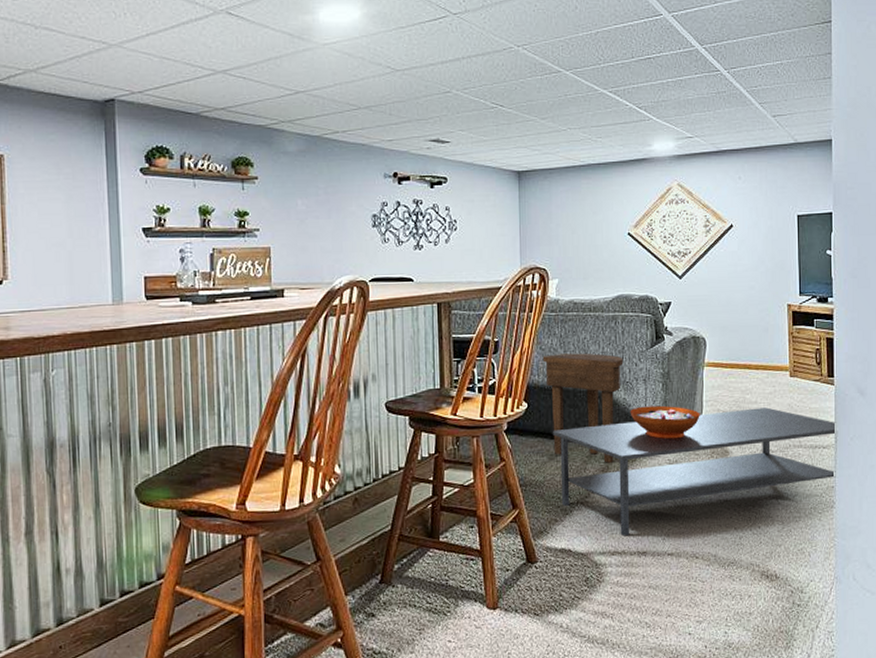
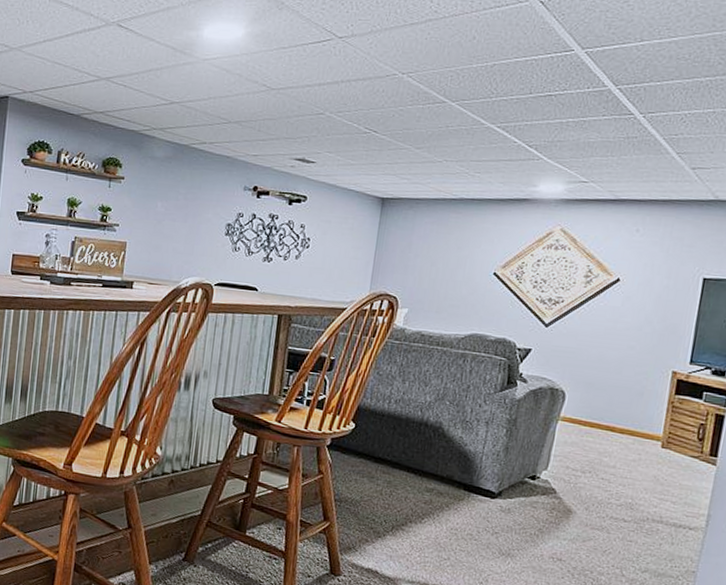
side table: present [542,353,624,463] -> none [376,381,467,497]
coffee table: present [552,407,837,536] -> none [375,454,712,572]
decorative bowl: present [630,405,700,439] -> none [464,447,545,487]

